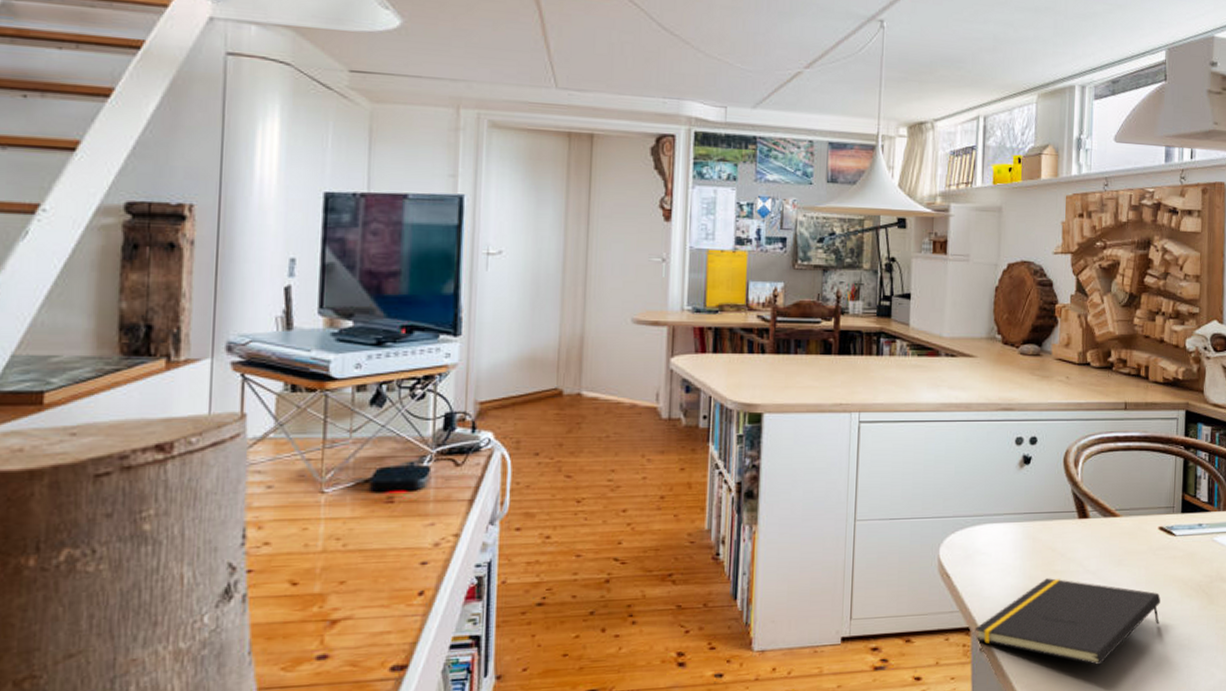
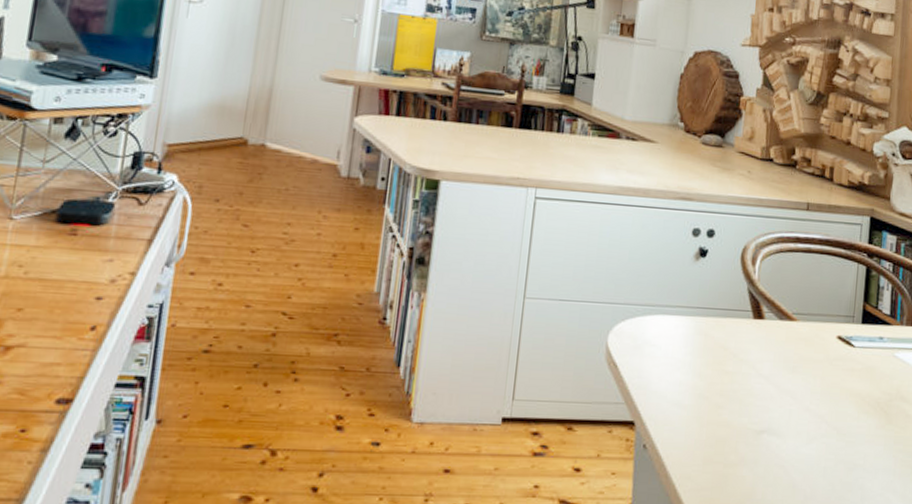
notepad: present [975,578,1161,665] -> none [639,378,836,476]

